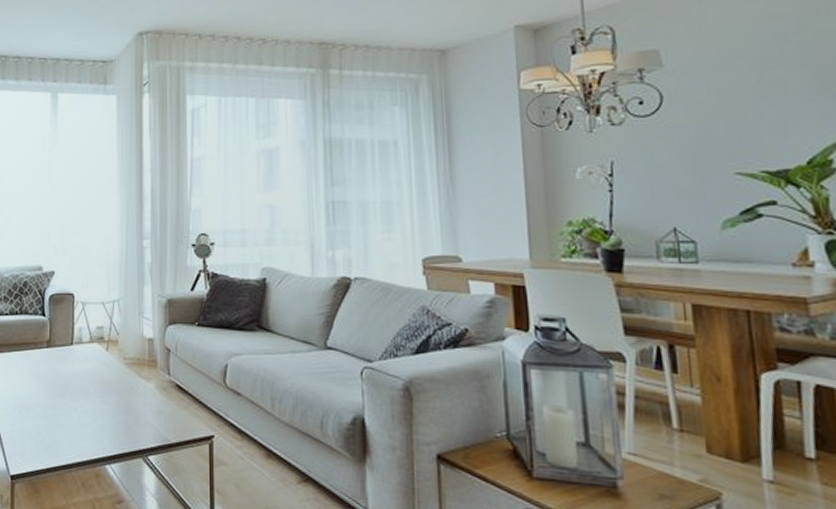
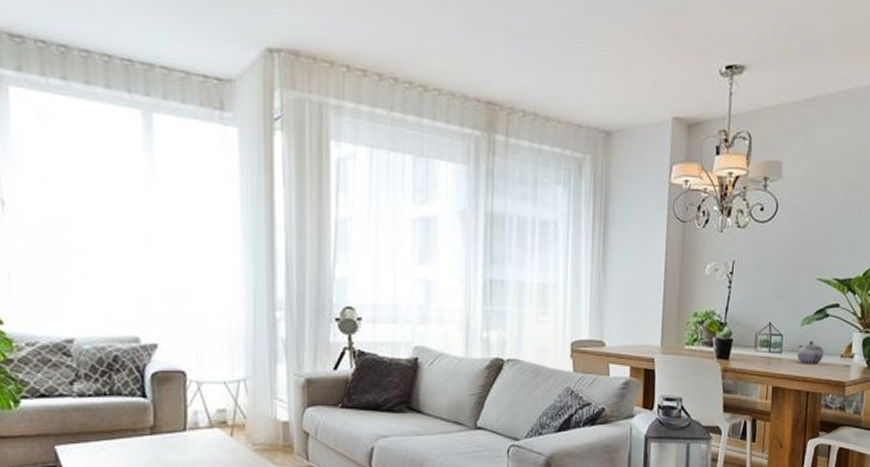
teapot: none [722,247,765,277] -> present [797,340,824,365]

